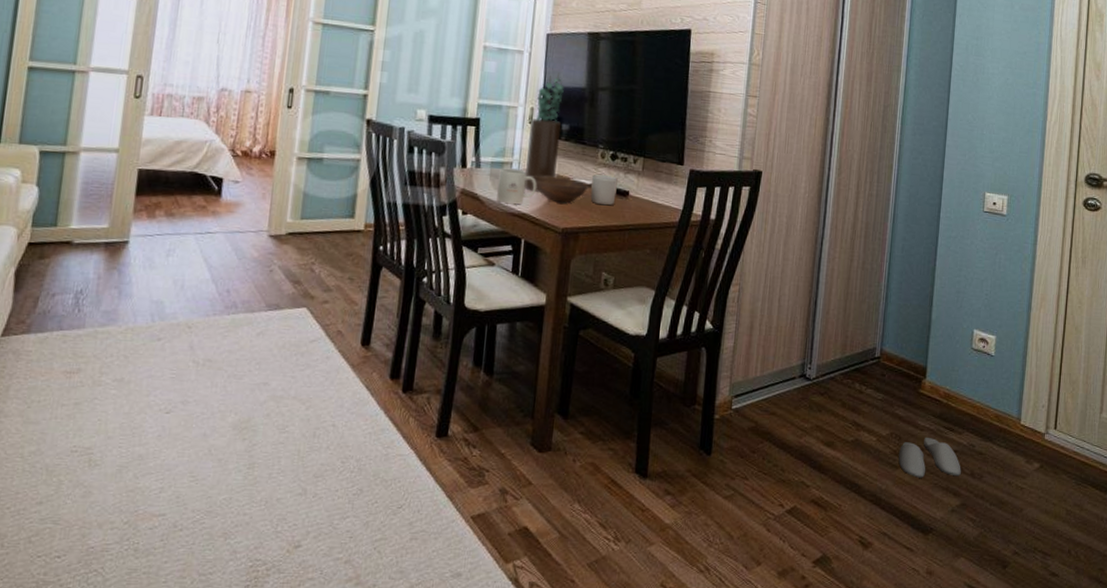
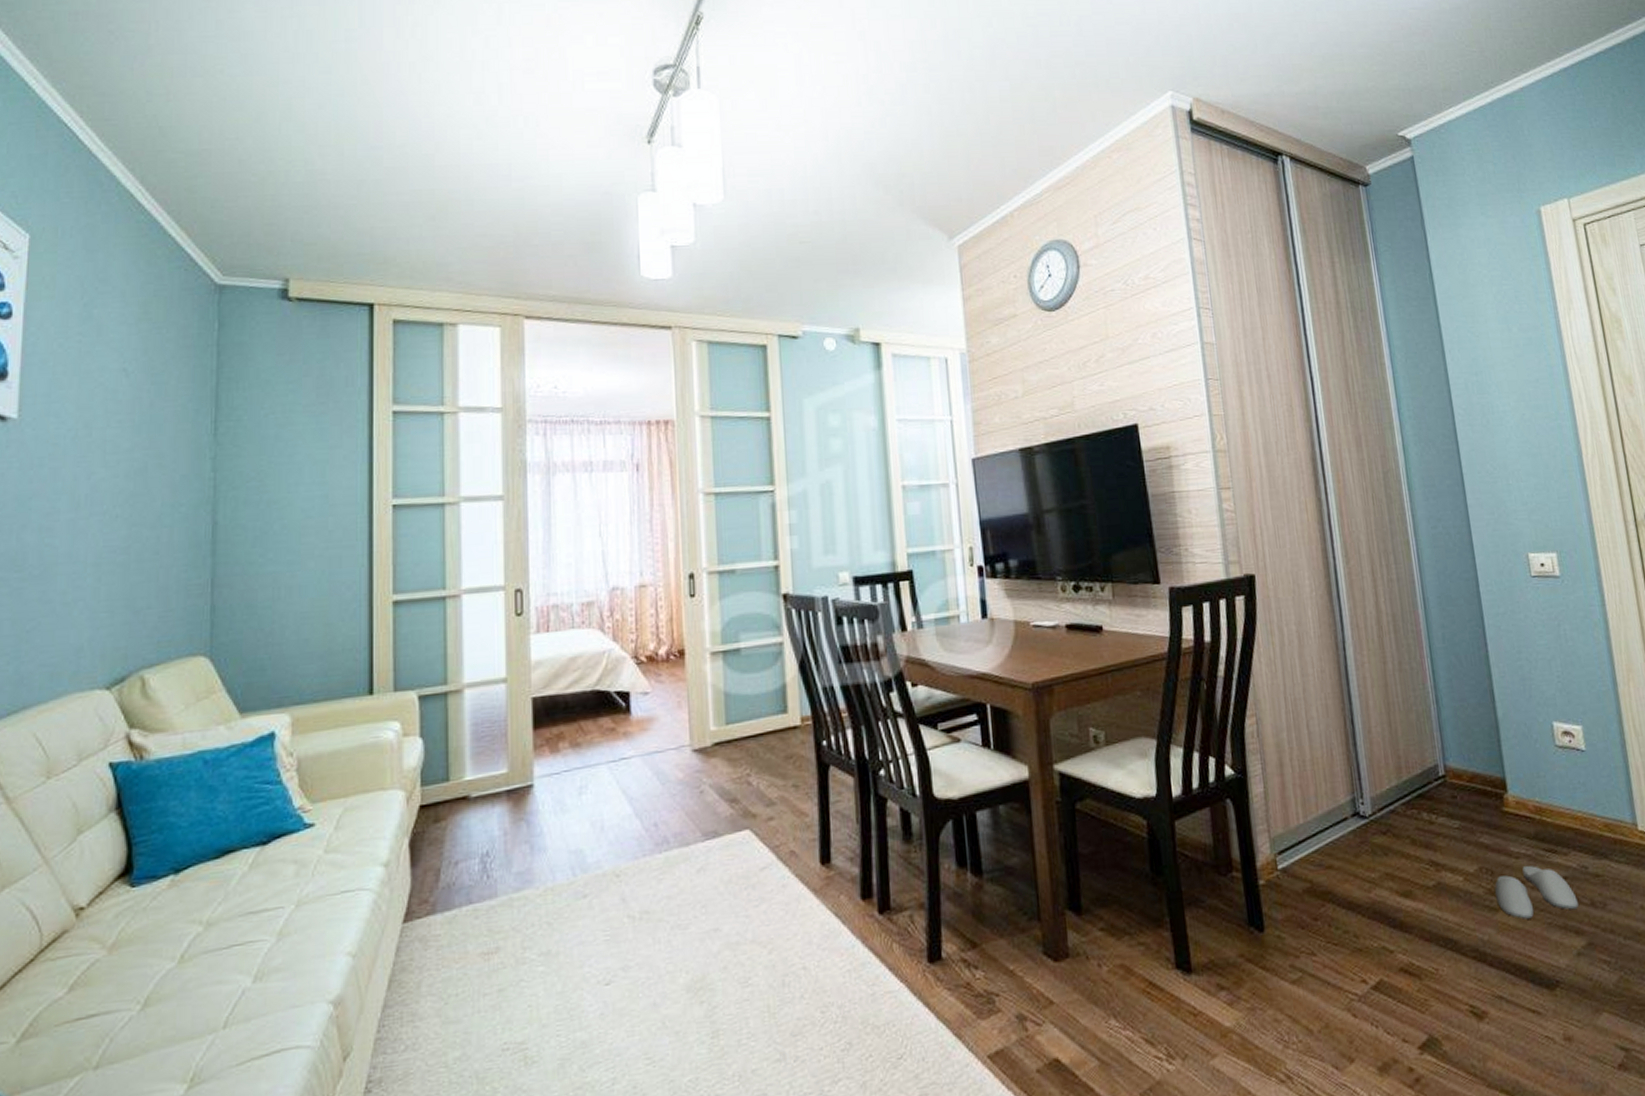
mug: present [496,168,537,205] -> none [945,622,993,666]
vase: present [524,73,564,192] -> none [972,501,1012,646]
bowl: present [533,175,589,203] -> none [987,621,1054,653]
mug: present [590,174,618,206] -> none [1056,611,1089,648]

